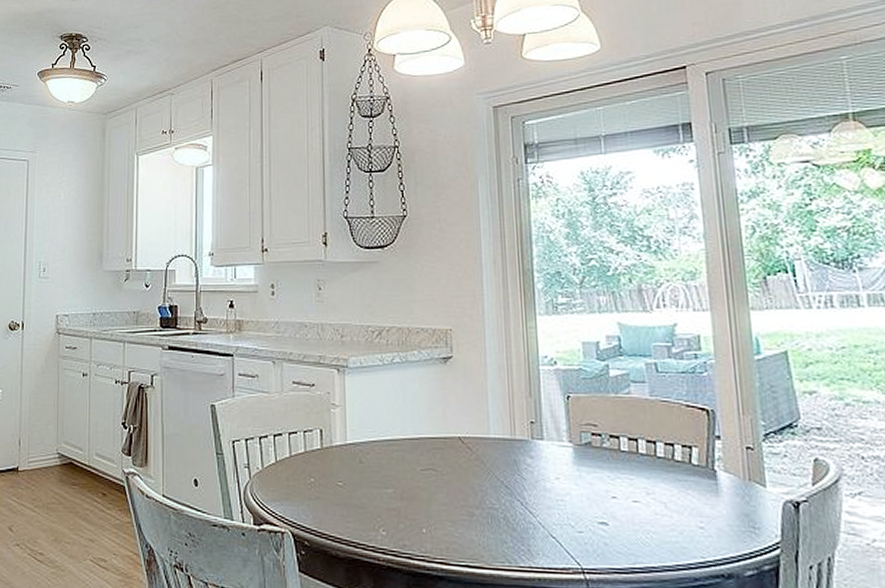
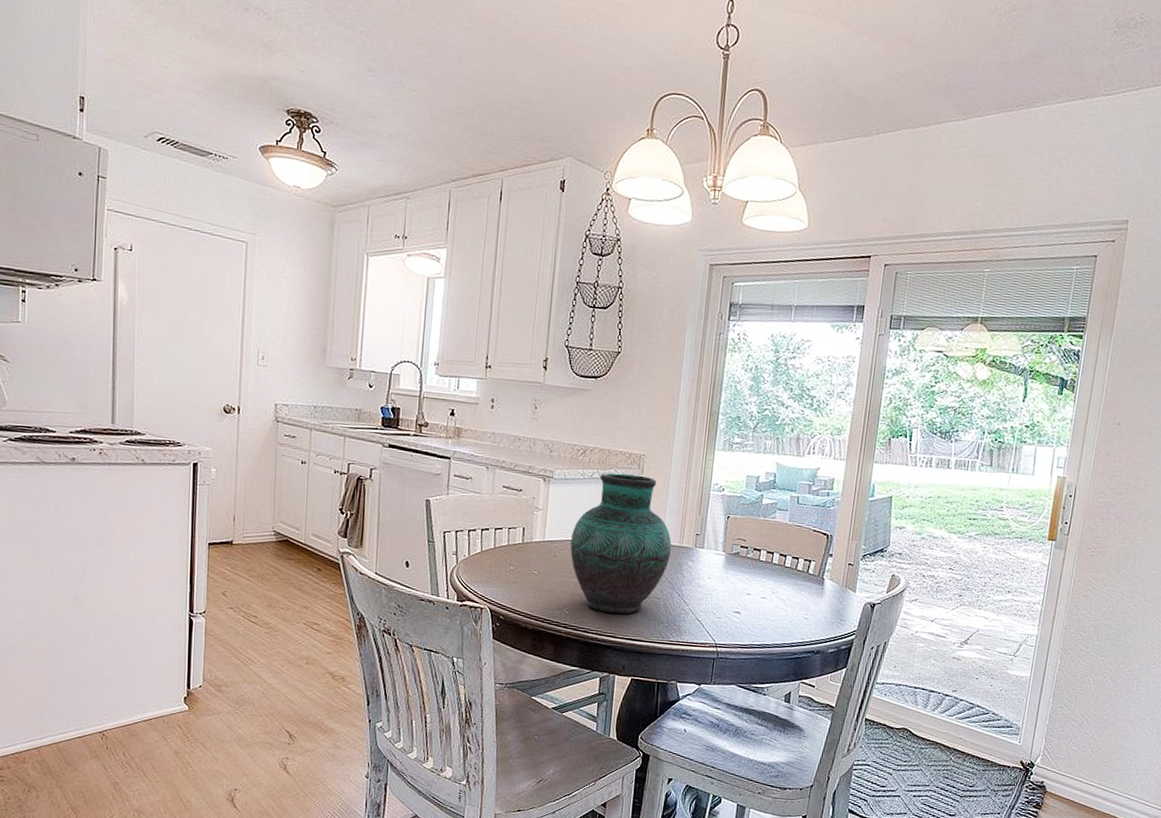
vase: none [376,354,502,532] -> present [570,473,672,614]

